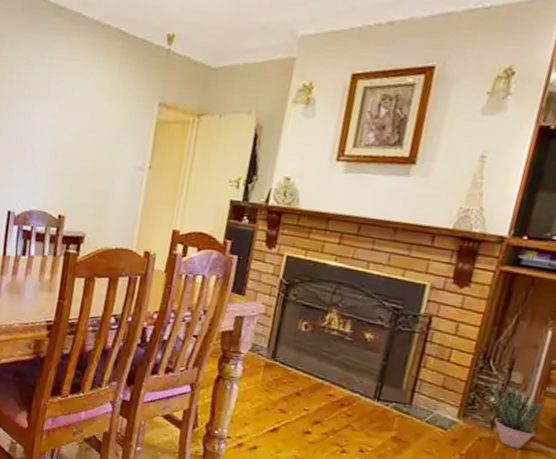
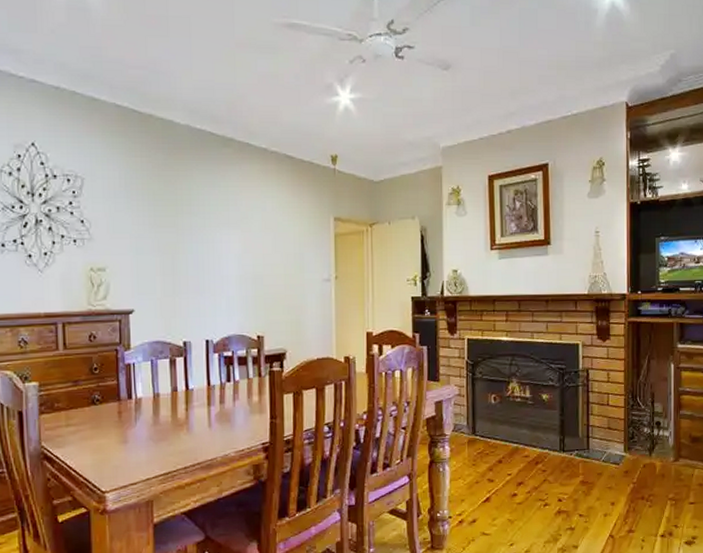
potted plant: present [492,383,545,449] -> none [643,414,684,468]

